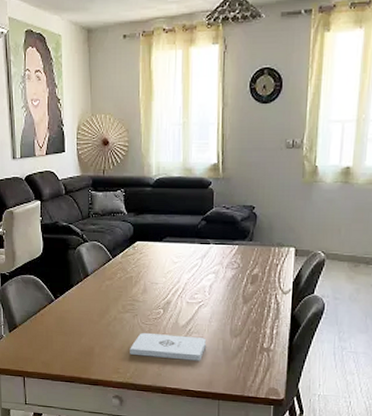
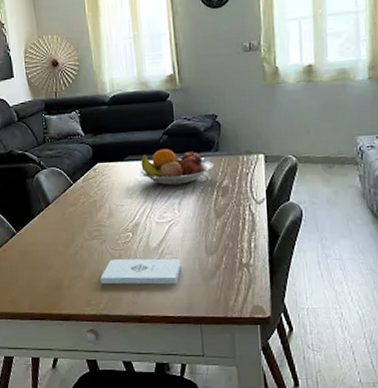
fruit bowl: none [174,234,247,270] -> present [137,148,214,186]

